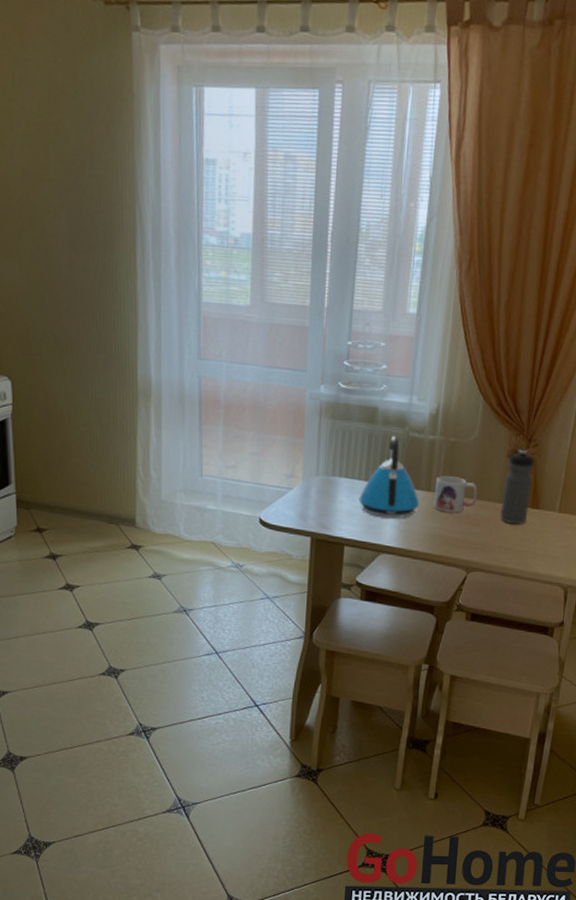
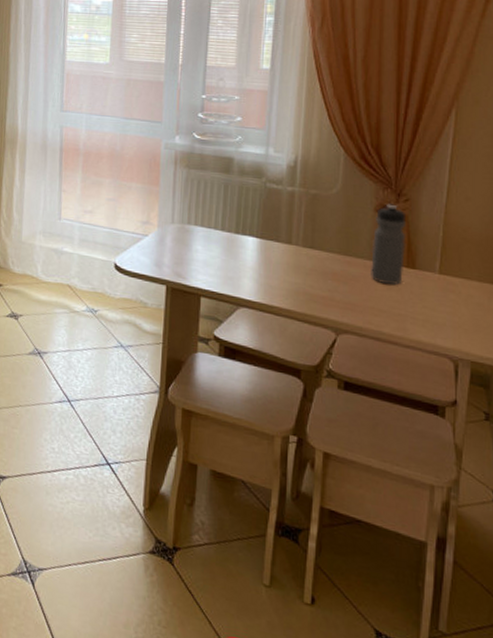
kettle: present [359,435,419,519] -> none [215,186,280,271]
mug: present [433,476,478,513] -> none [295,228,344,269]

